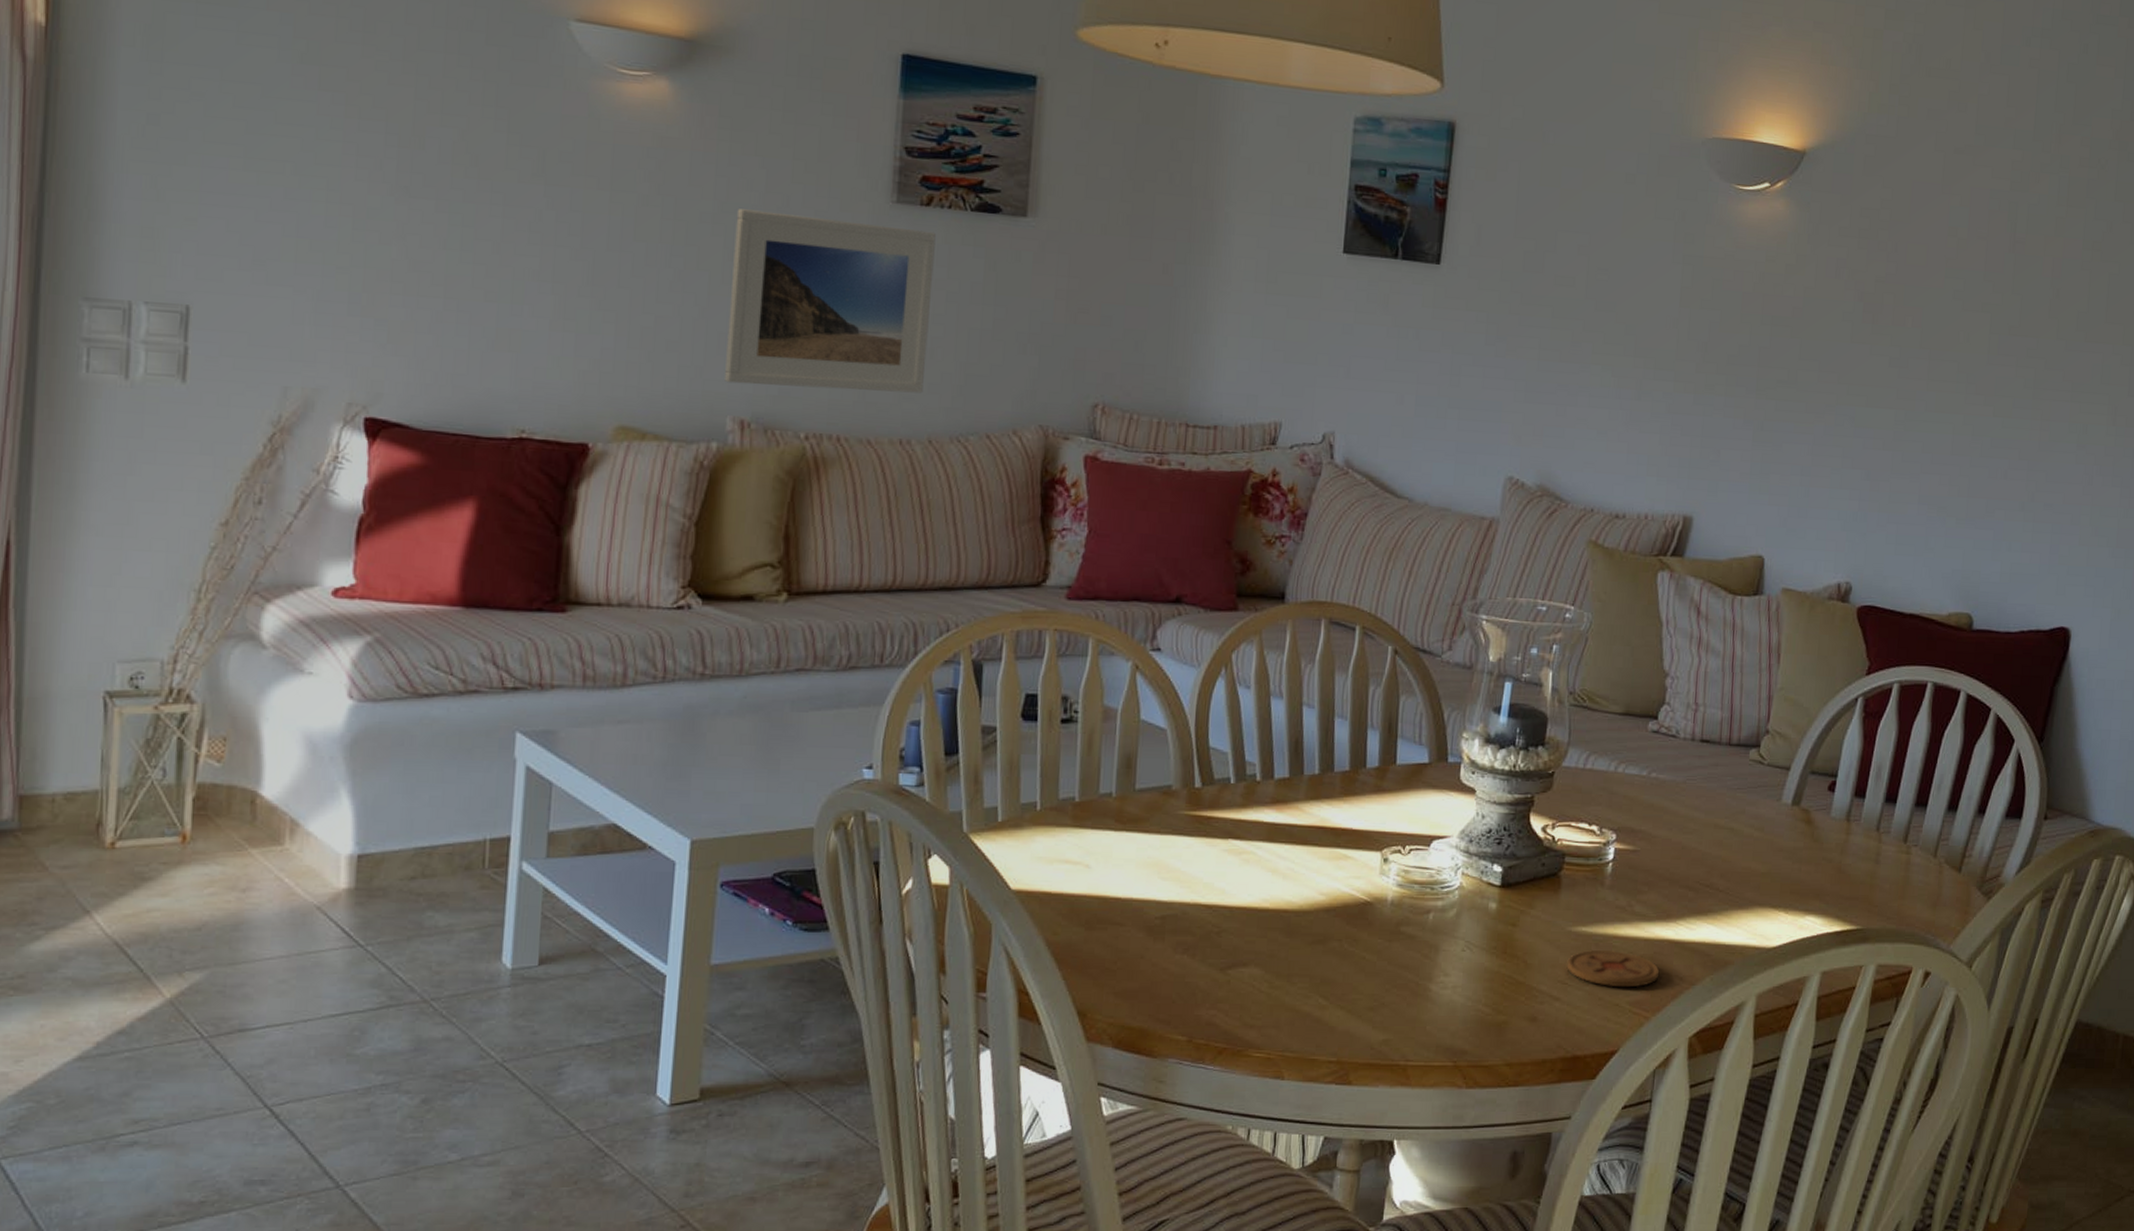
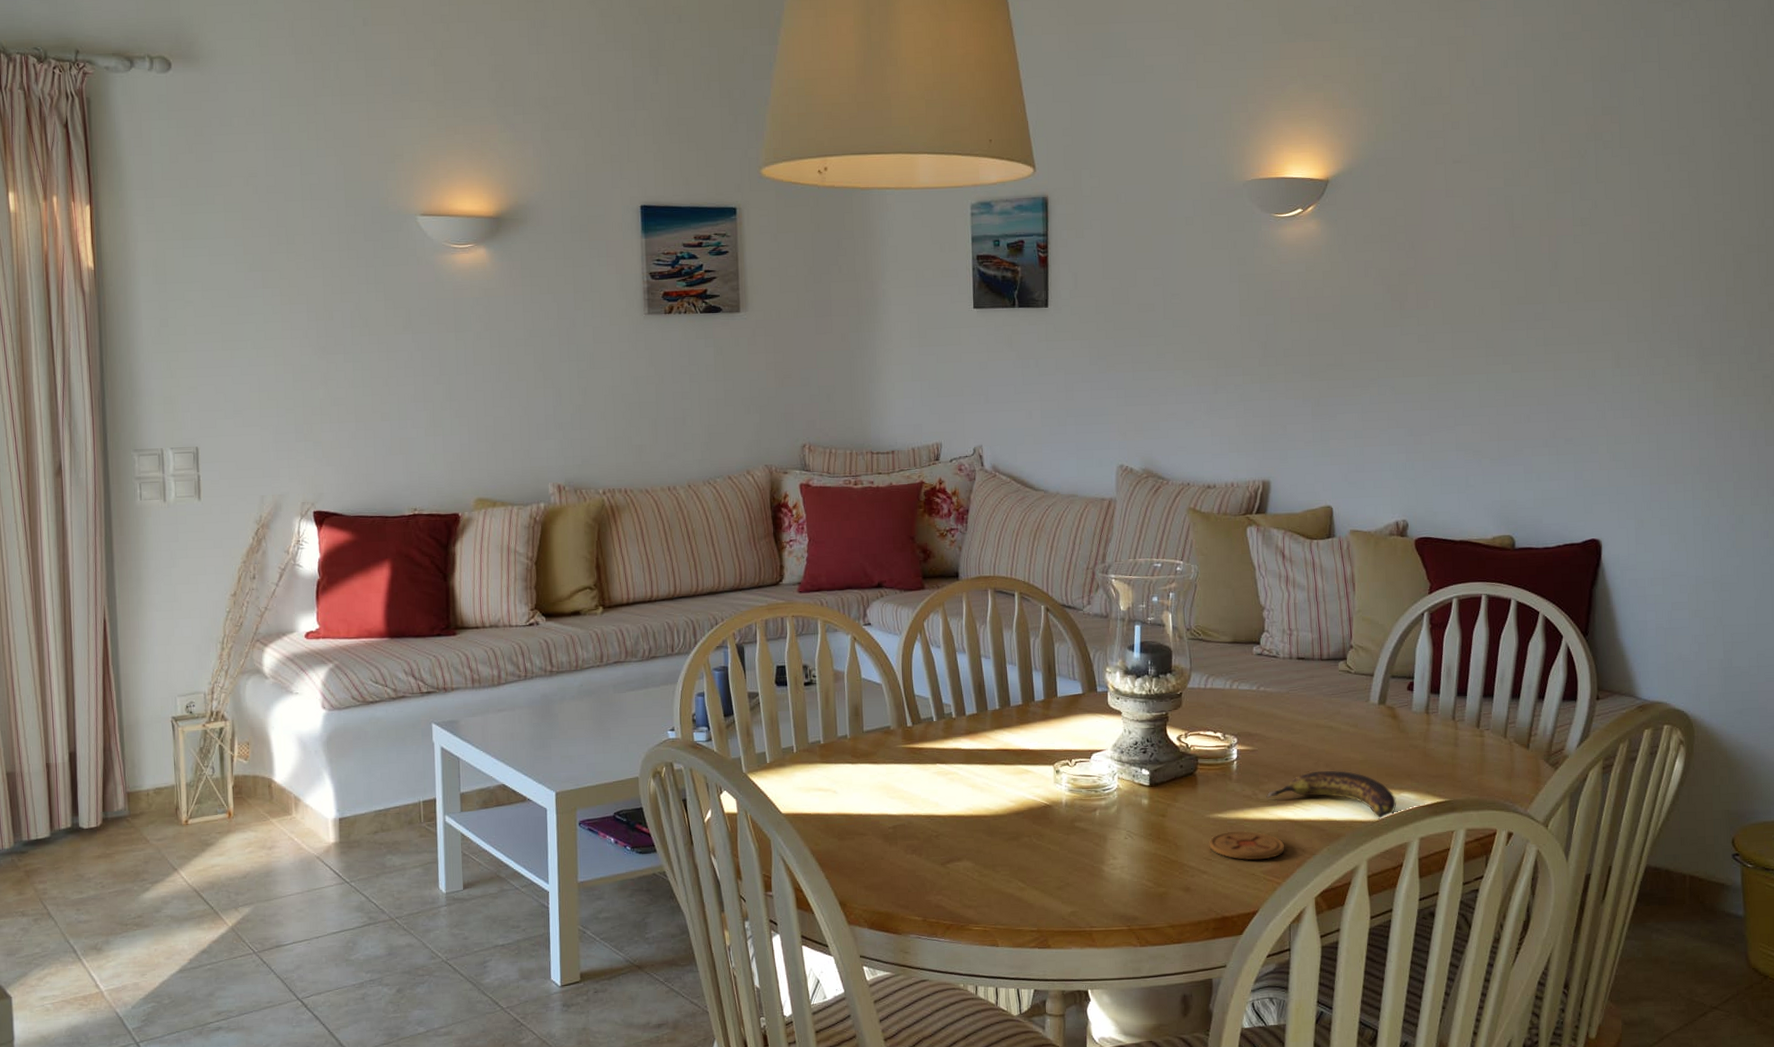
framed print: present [725,209,936,394] -> none [540,332,681,459]
banana: none [1643,882,1800,948] -> present [1266,770,1397,820]

